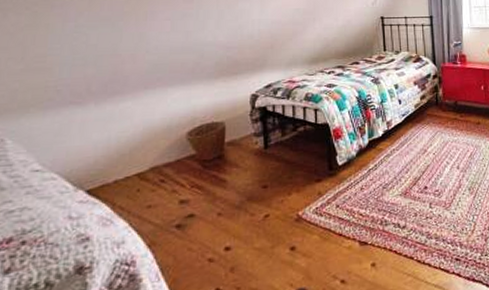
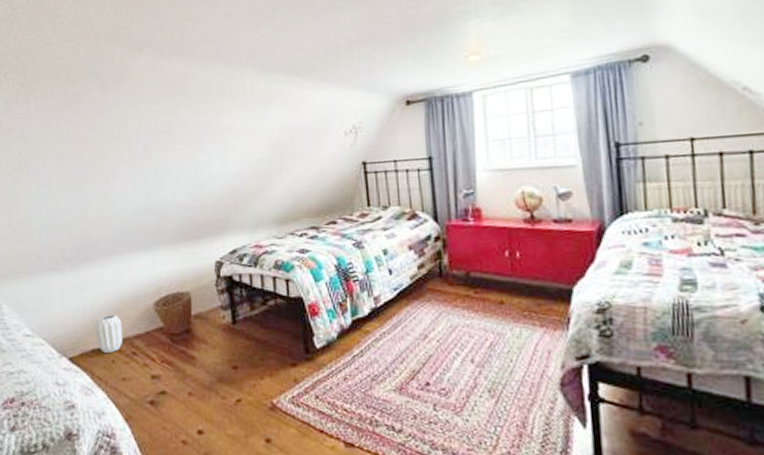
vase: none [119,145,151,183] -> present [94,315,122,353]

